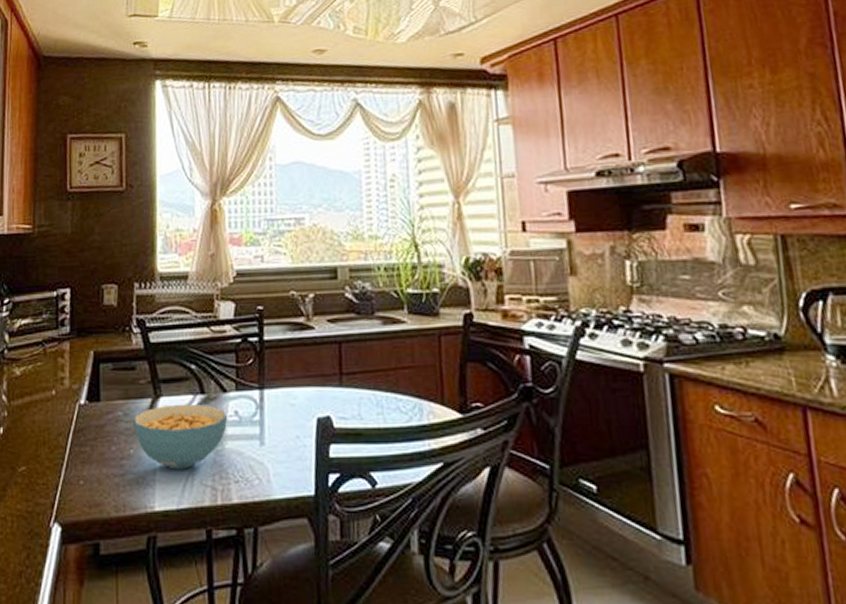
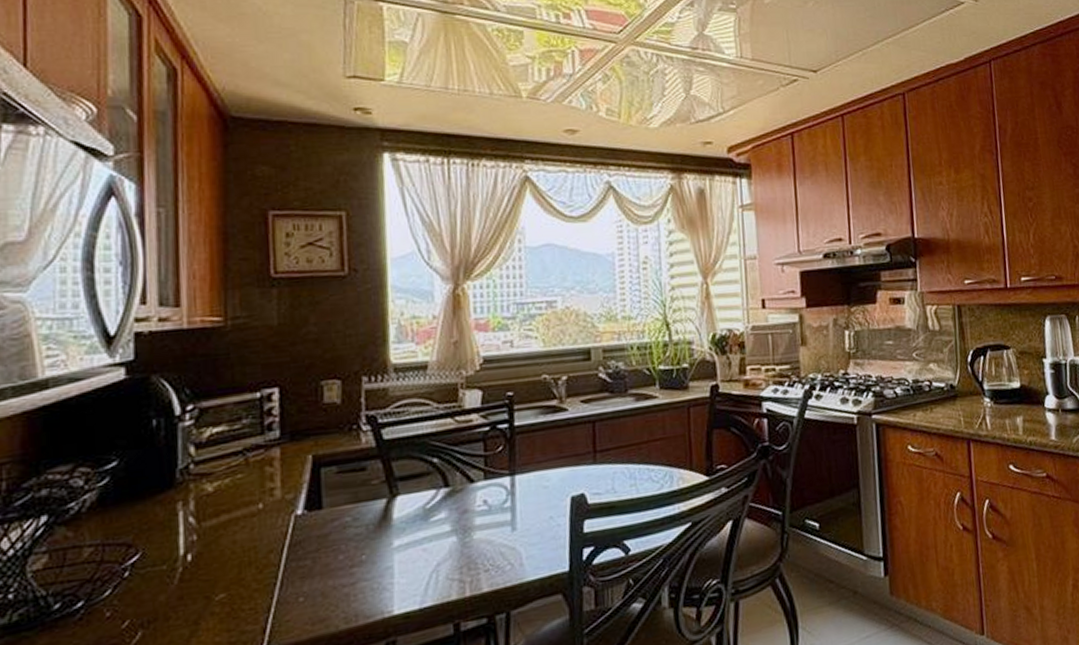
cereal bowl: present [134,403,228,470] -> none [365,497,476,570]

